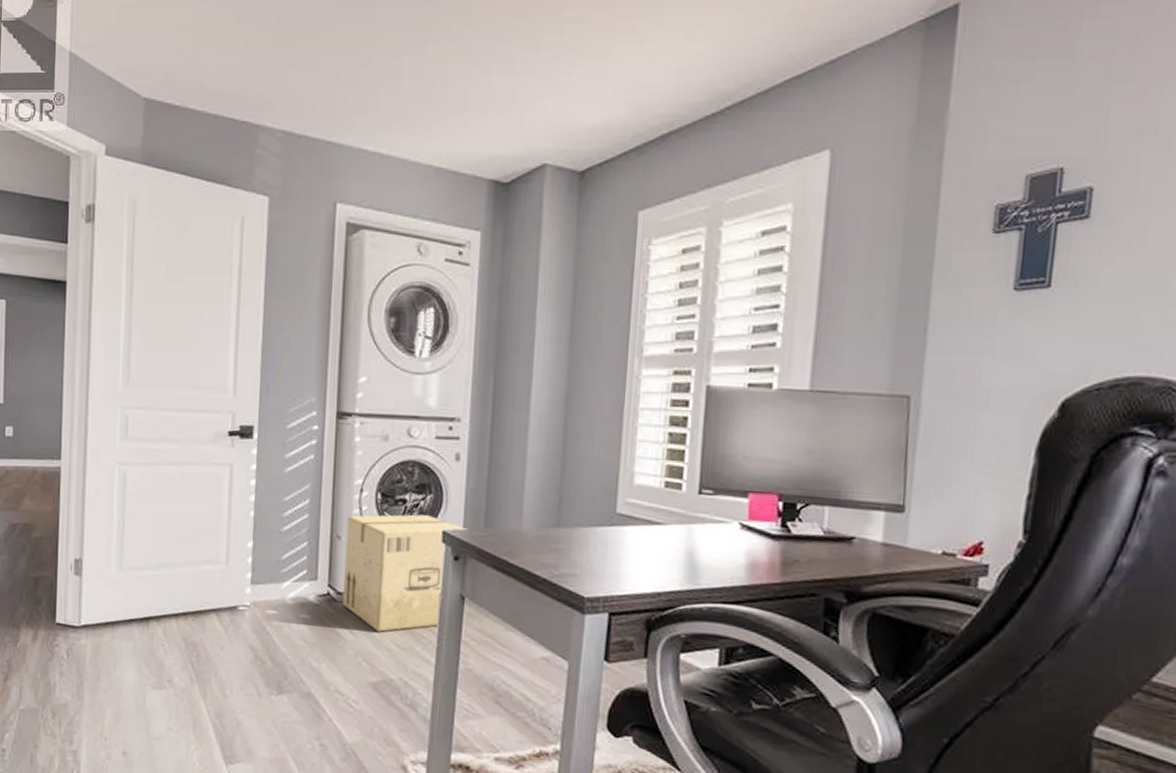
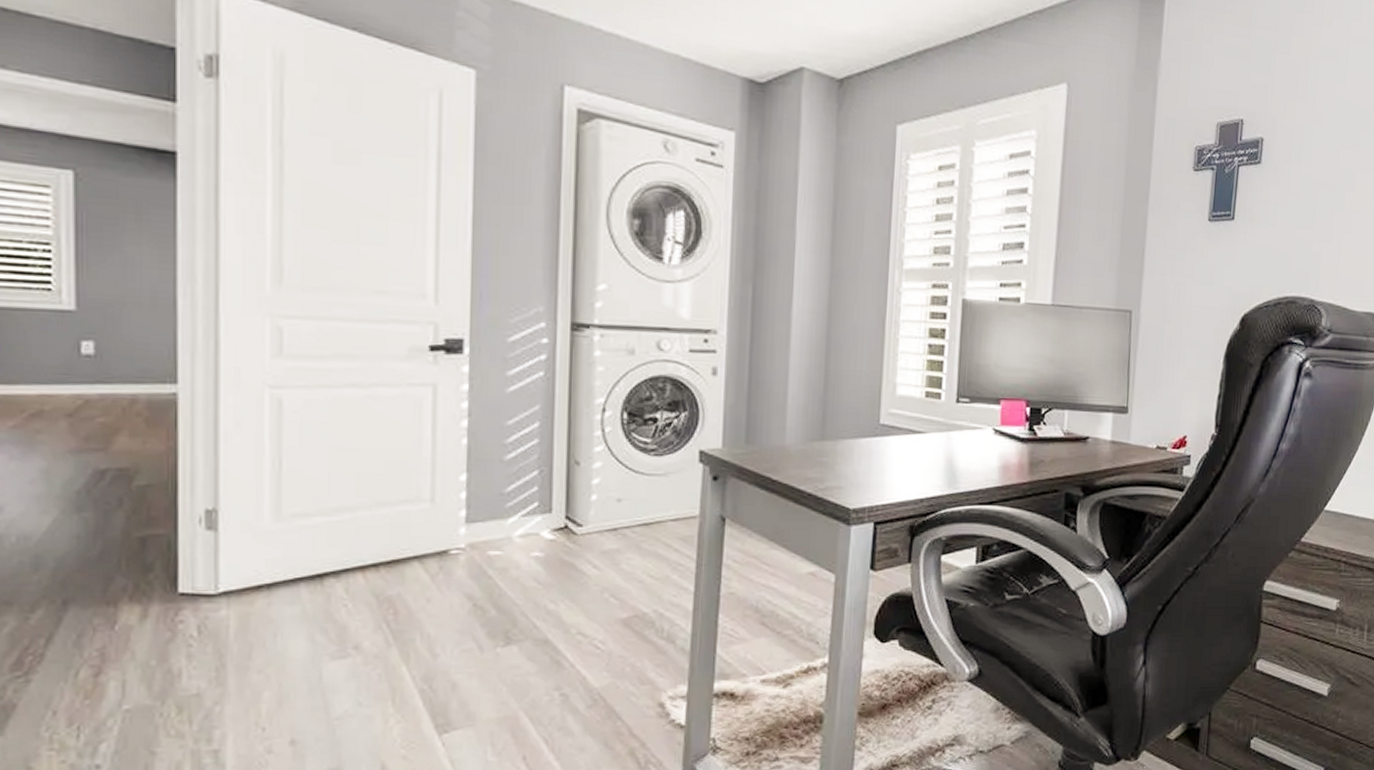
cardboard box: present [343,514,468,632] -> none [584,434,727,563]

